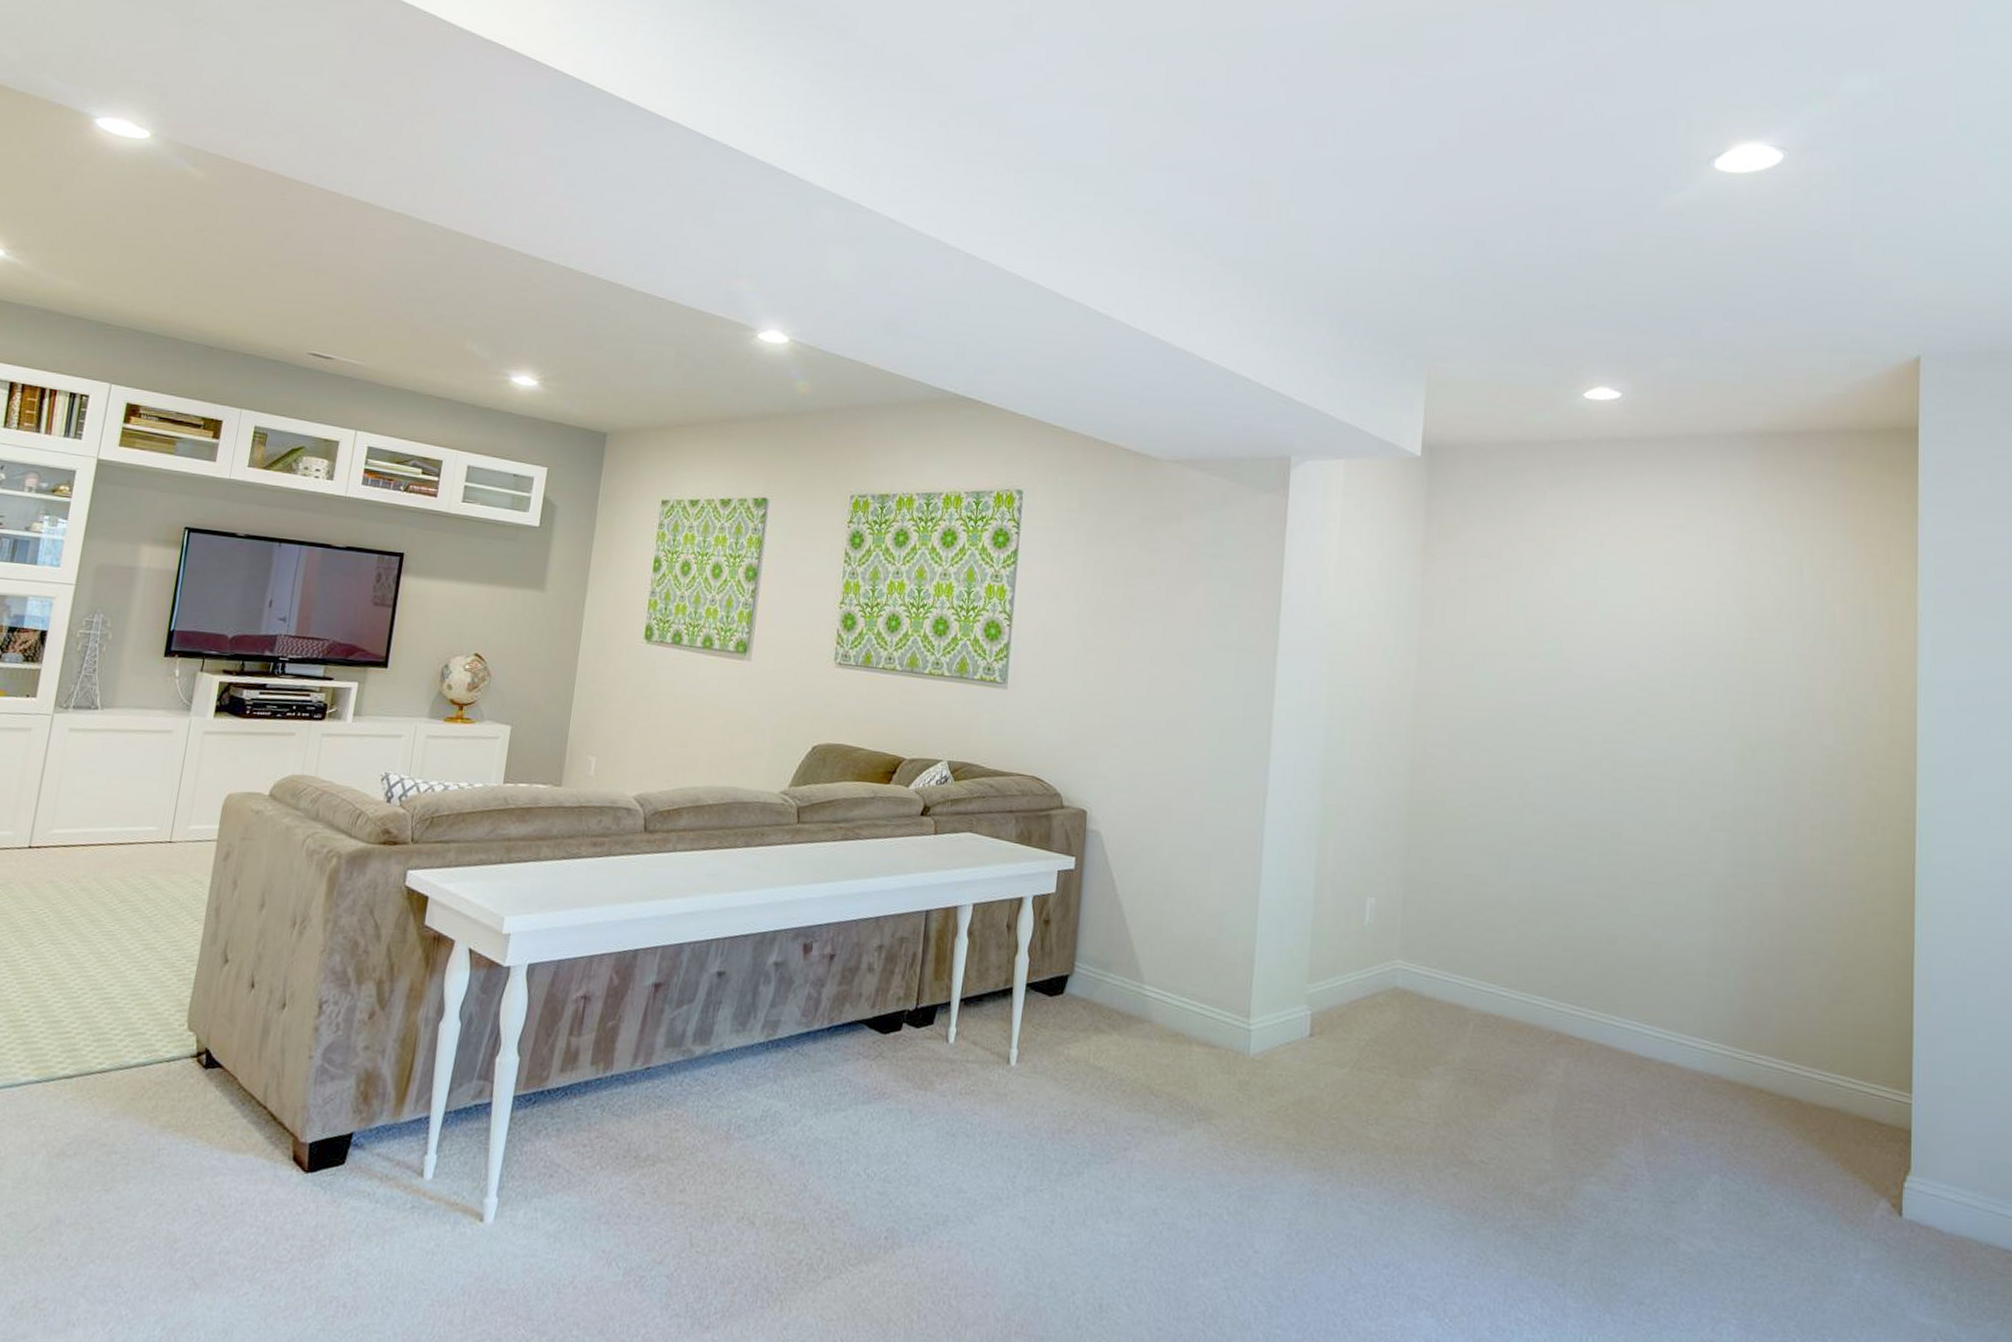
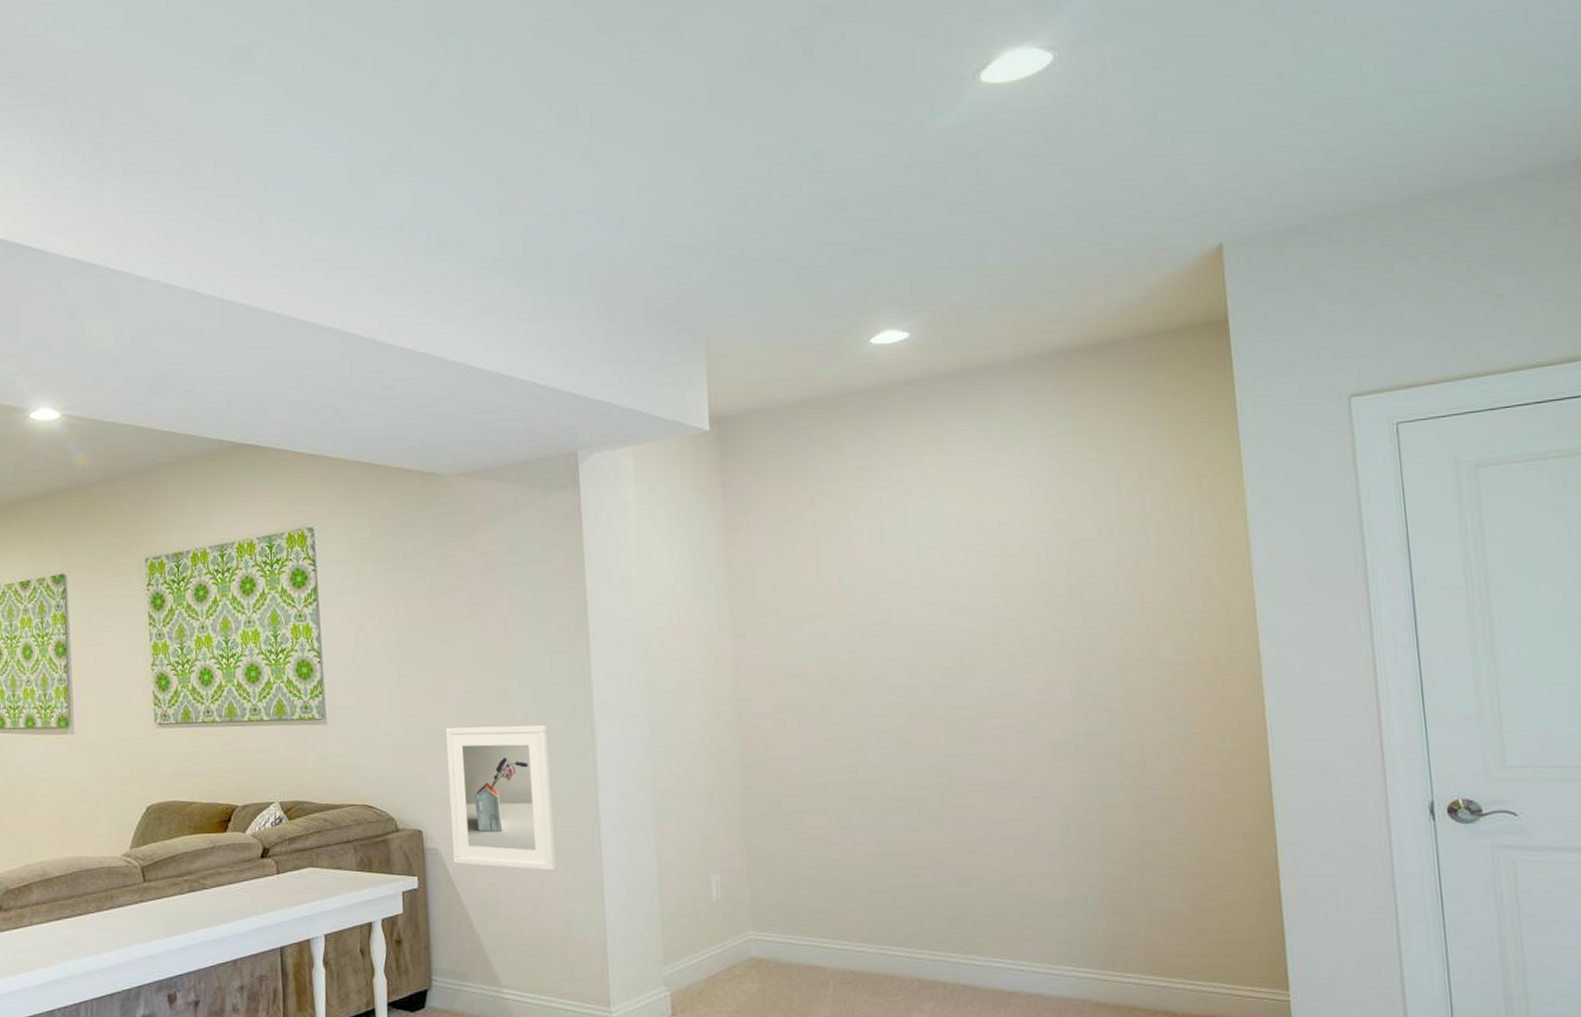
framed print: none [1113,710,1225,871] -> present [445,725,556,871]

